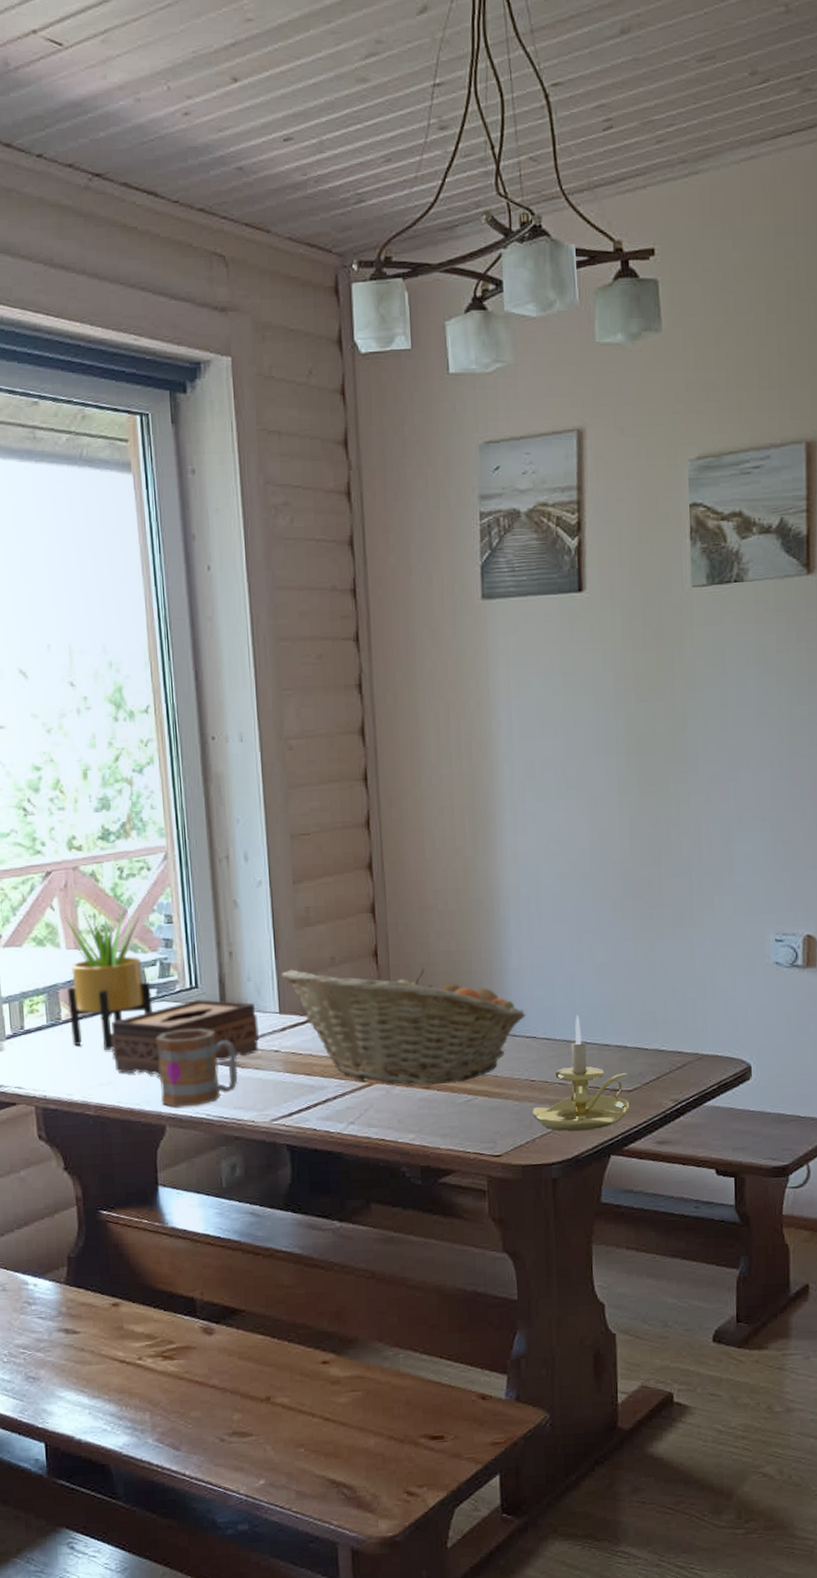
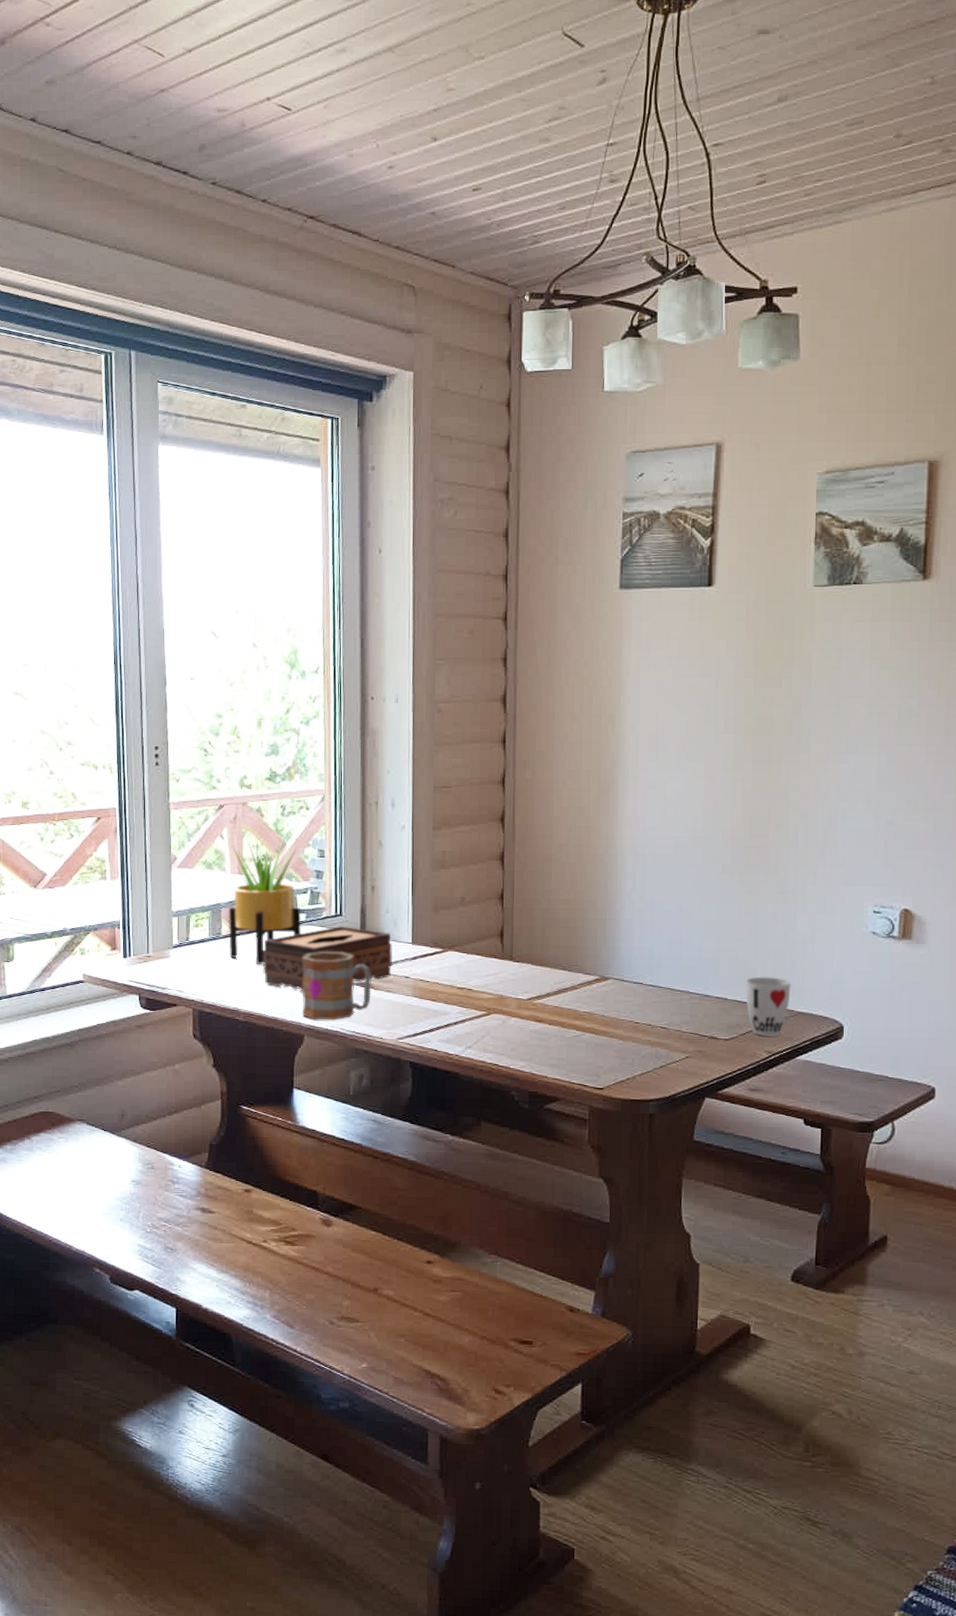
fruit basket: present [281,969,526,1086] -> none [416,905,635,1020]
candle holder: present [532,1015,629,1131] -> none [634,966,726,1072]
cup: none [646,1019,694,1084] -> present [745,976,791,1036]

